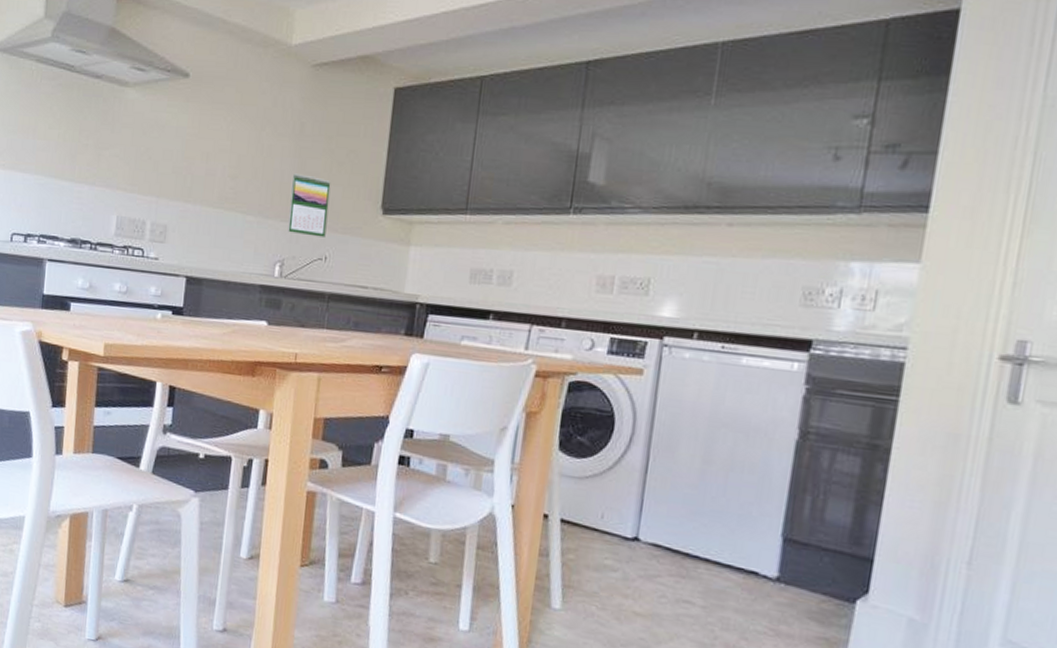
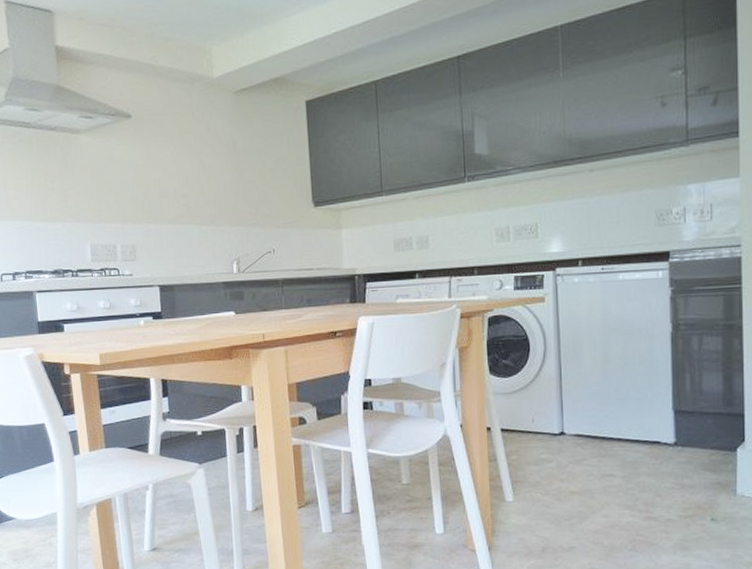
calendar: present [288,173,331,237] -> none [233,184,270,235]

